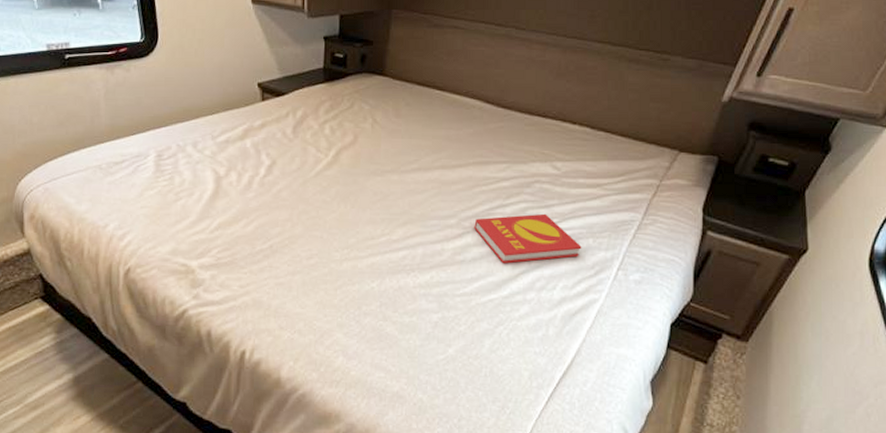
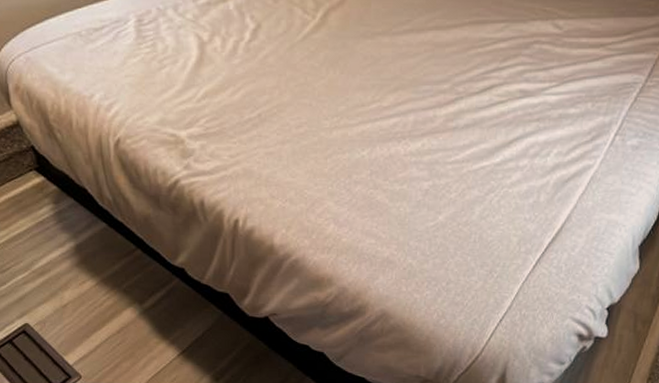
book: present [474,213,582,264] -> none [468,76,580,130]

